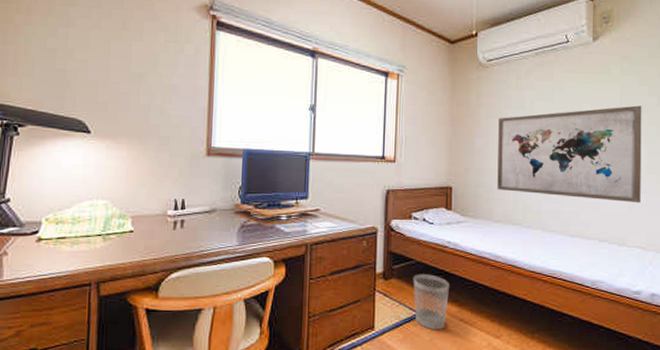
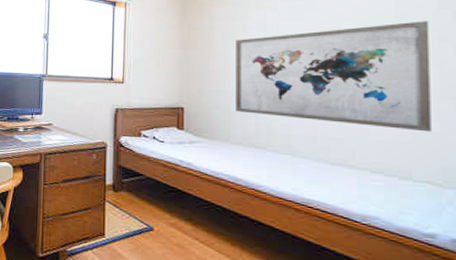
wastebasket: present [413,274,449,331] -> none [143,189,182,246]

